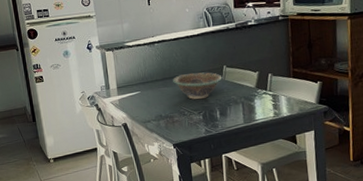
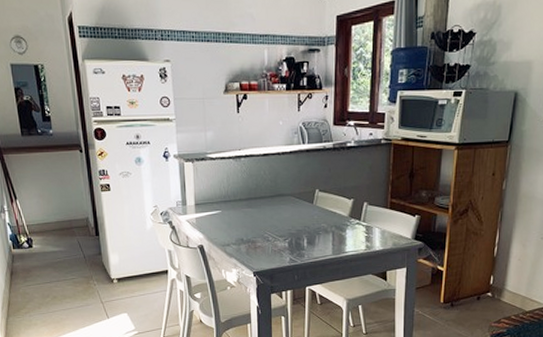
decorative bowl: present [173,72,223,100] -> none [258,194,314,225]

